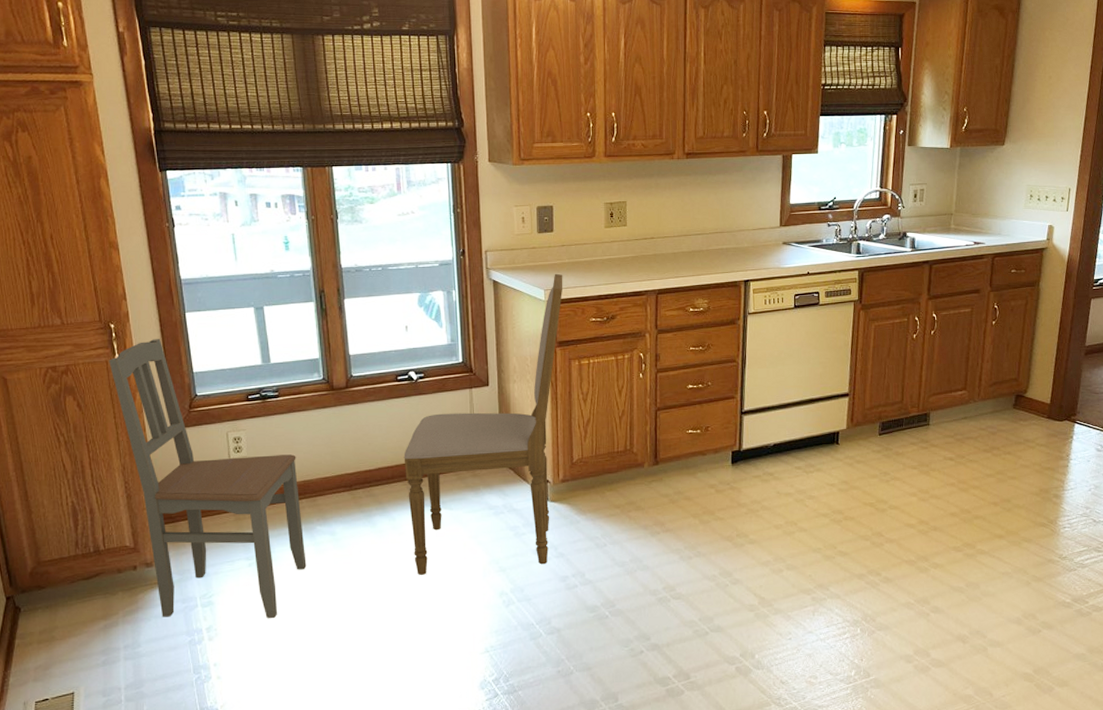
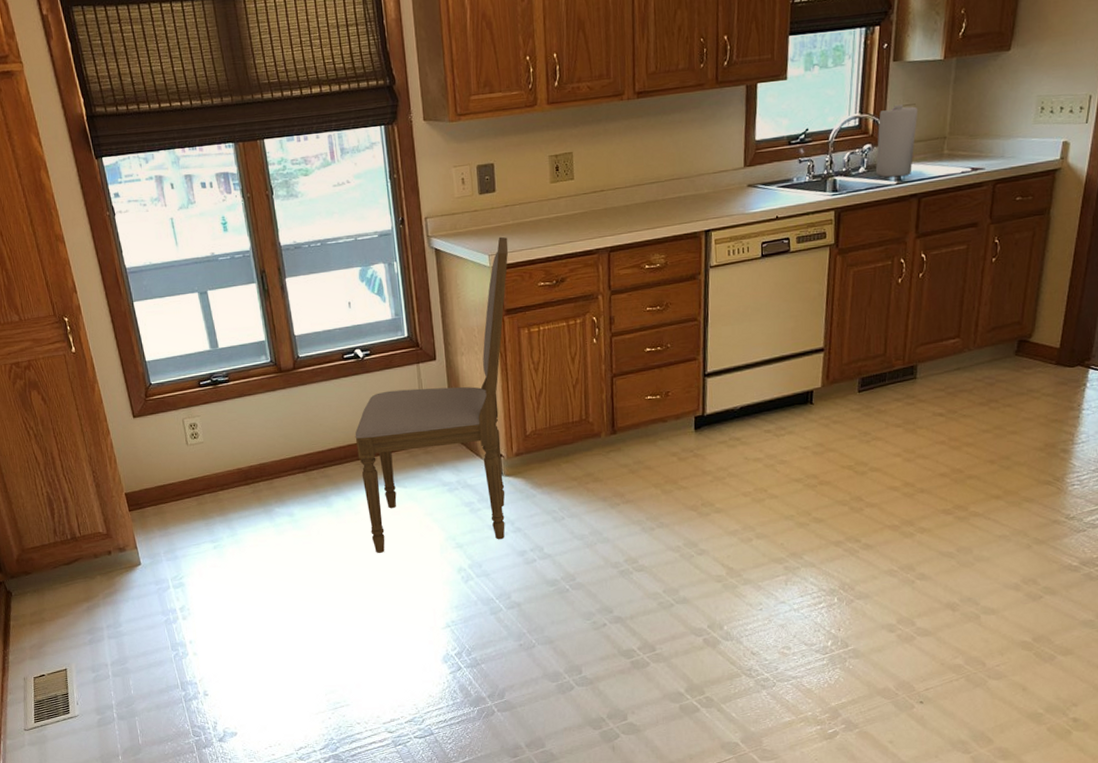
dining chair: present [109,339,307,618] -> none [66,330,268,599]
paper towel holder: none [893,182,929,245] -> present [875,103,918,178]

